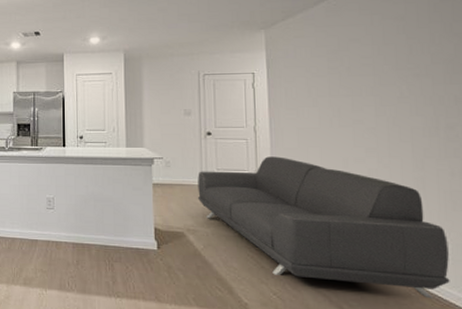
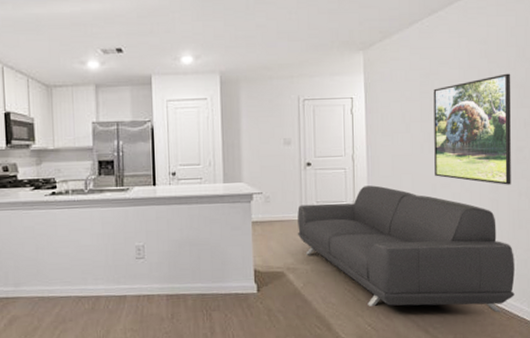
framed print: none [343,49,441,163] -> present [433,73,511,185]

